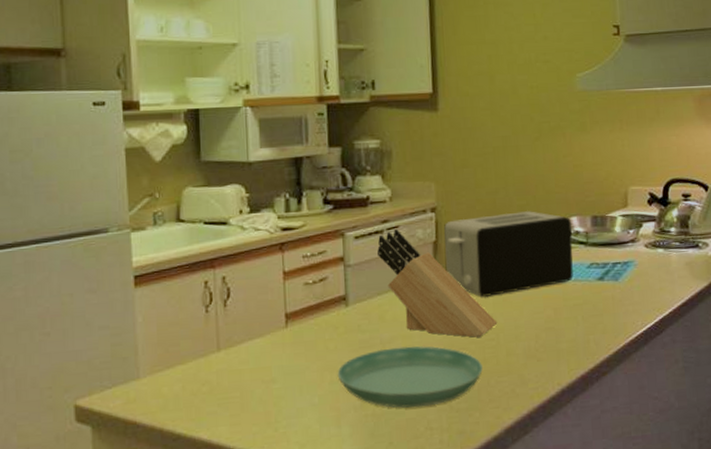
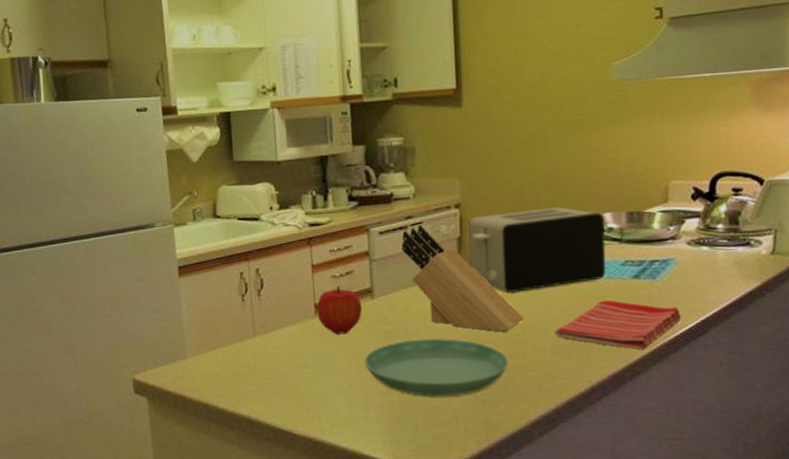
fruit: none [288,293,336,346] -> present [317,286,362,335]
dish towel: none [526,302,641,351] -> present [554,300,681,351]

